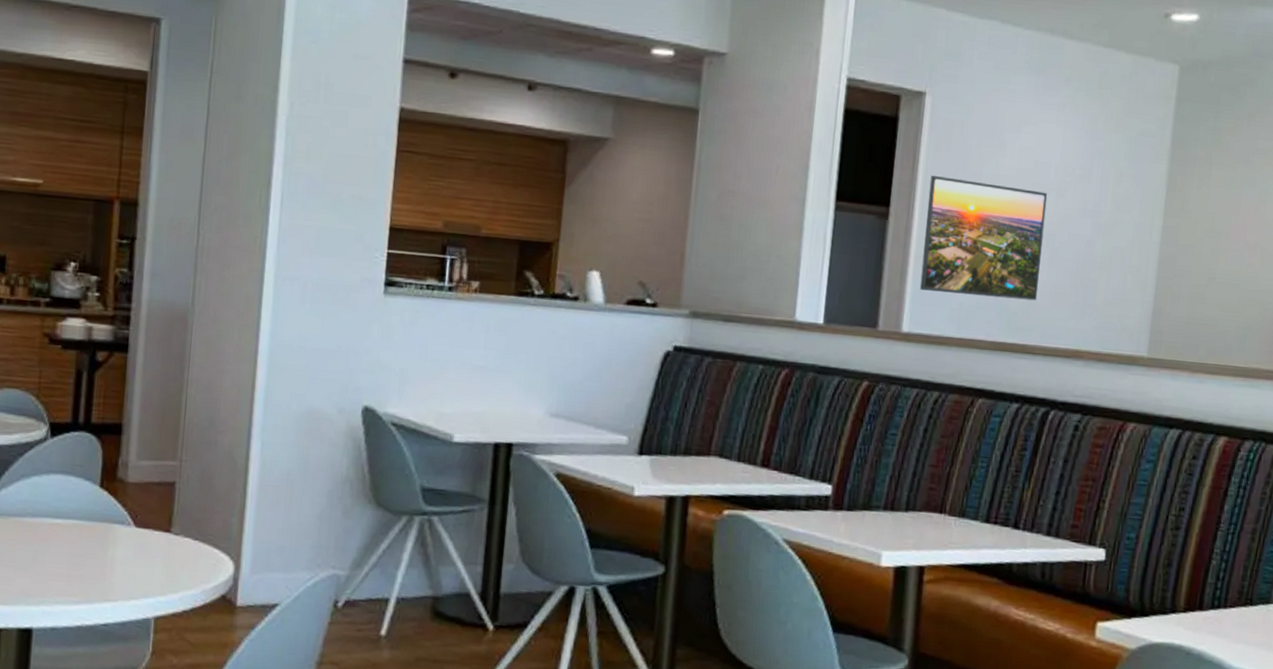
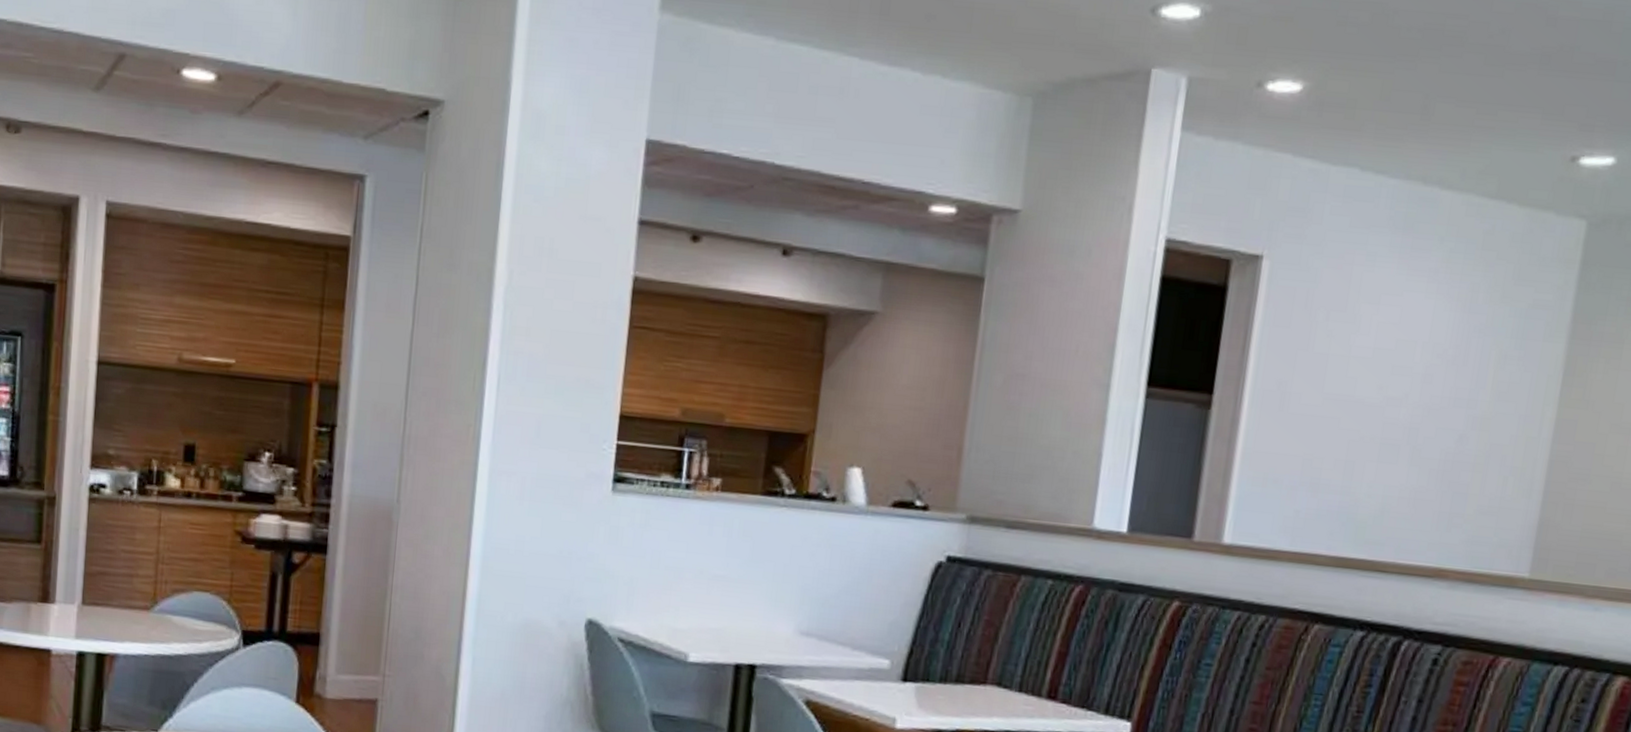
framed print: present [919,175,1048,301] -> none [1246,356,1411,508]

